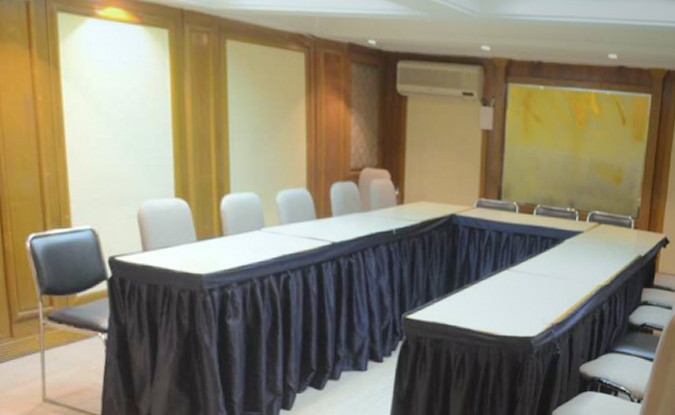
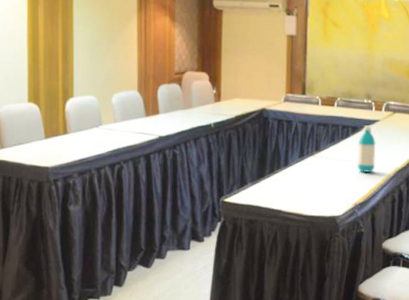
water bottle: none [556,237,578,291] -> present [357,125,376,174]

